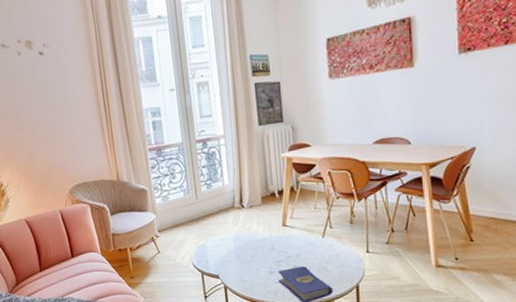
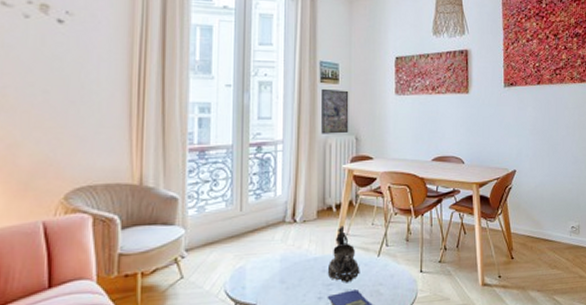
decorative bowl: none [276,210,307,261] -> present [328,225,360,283]

